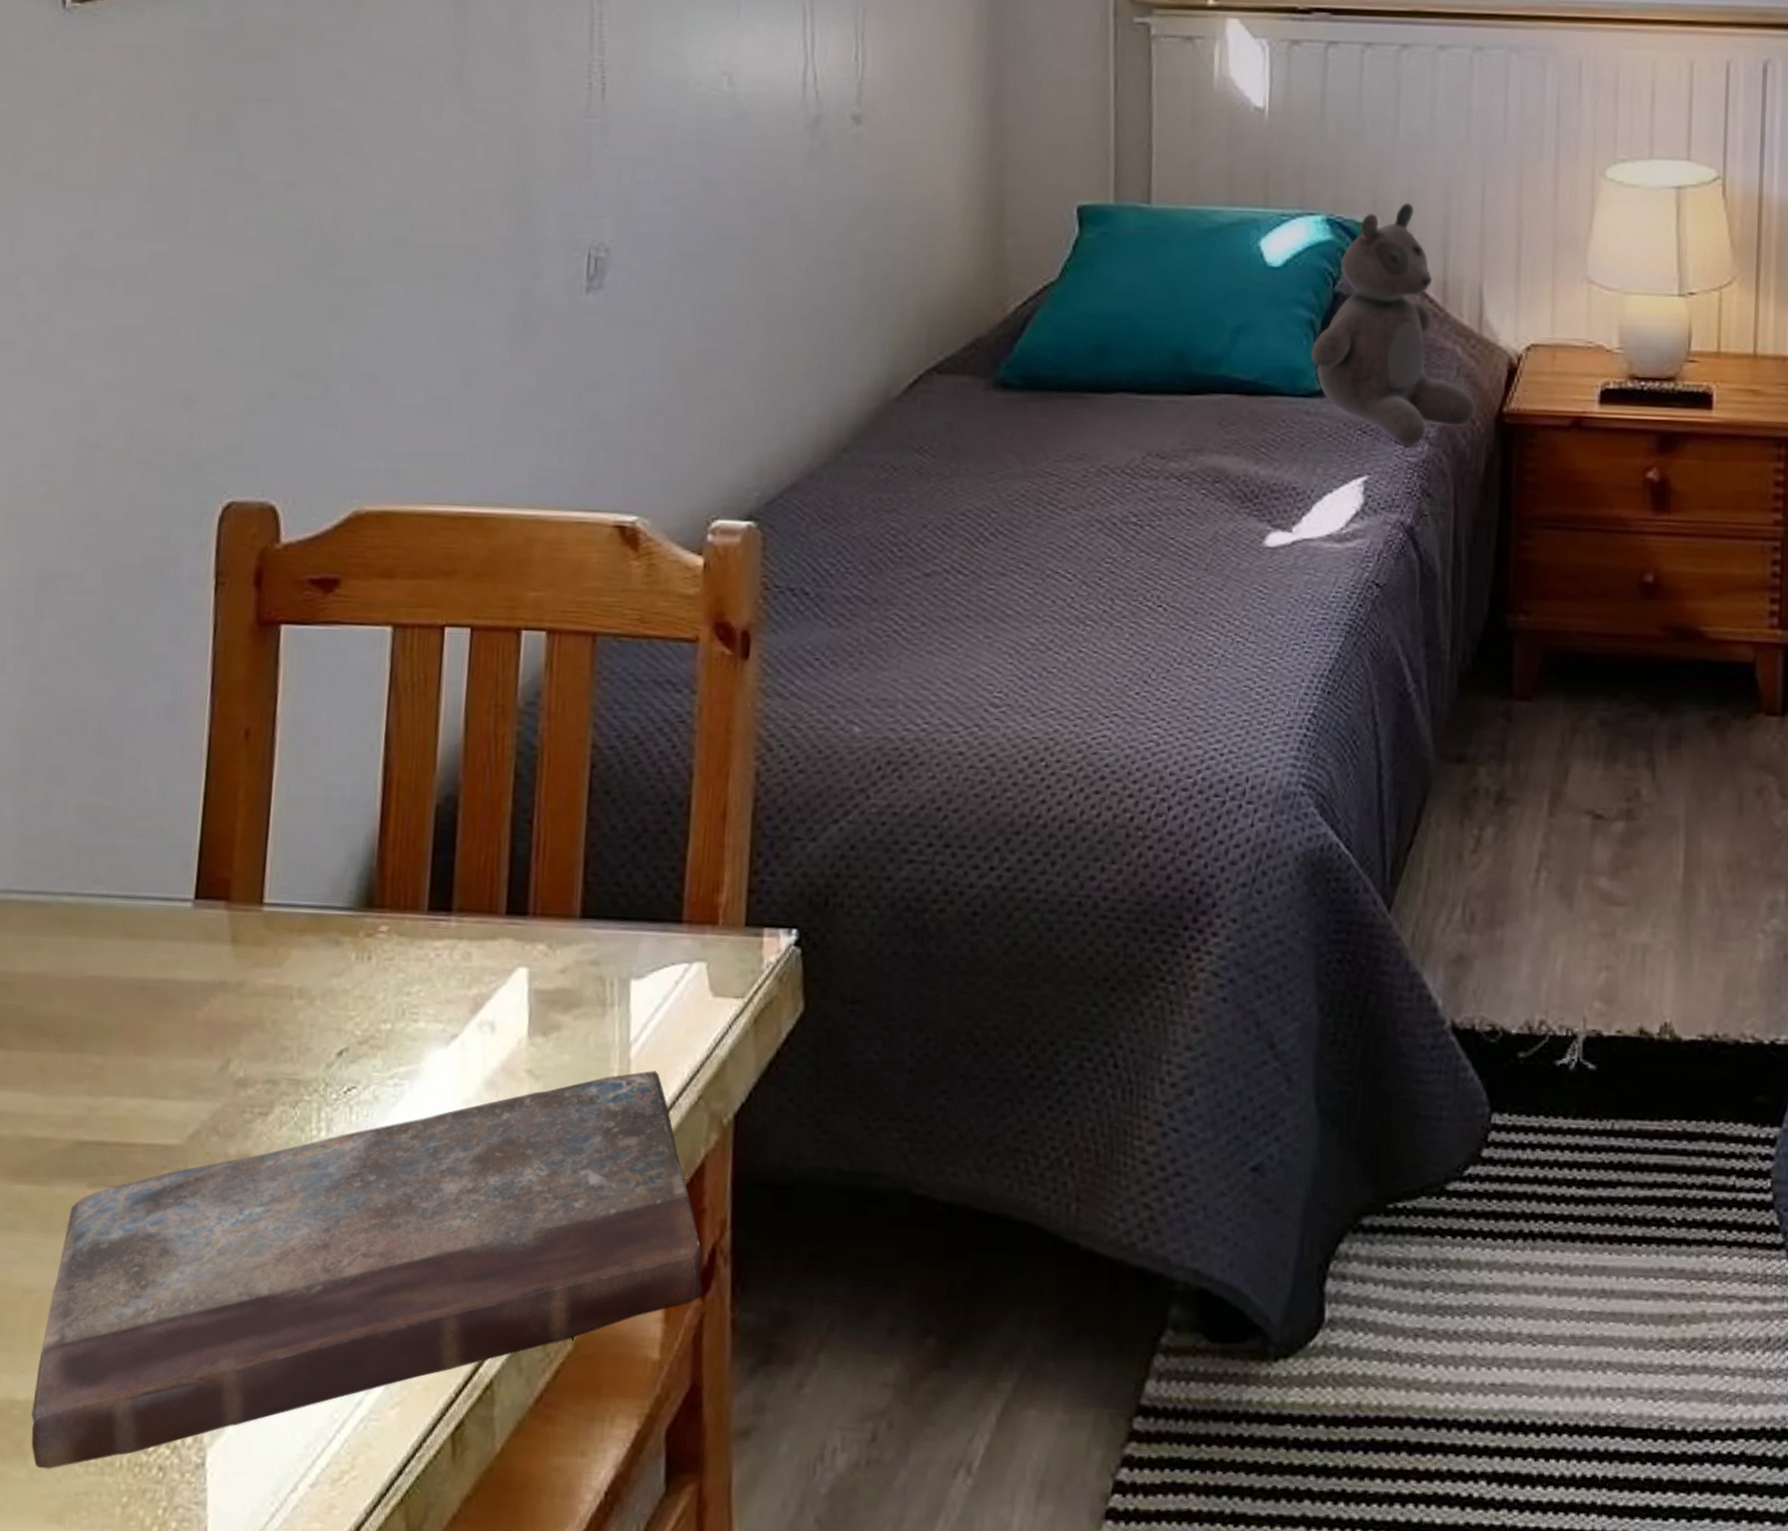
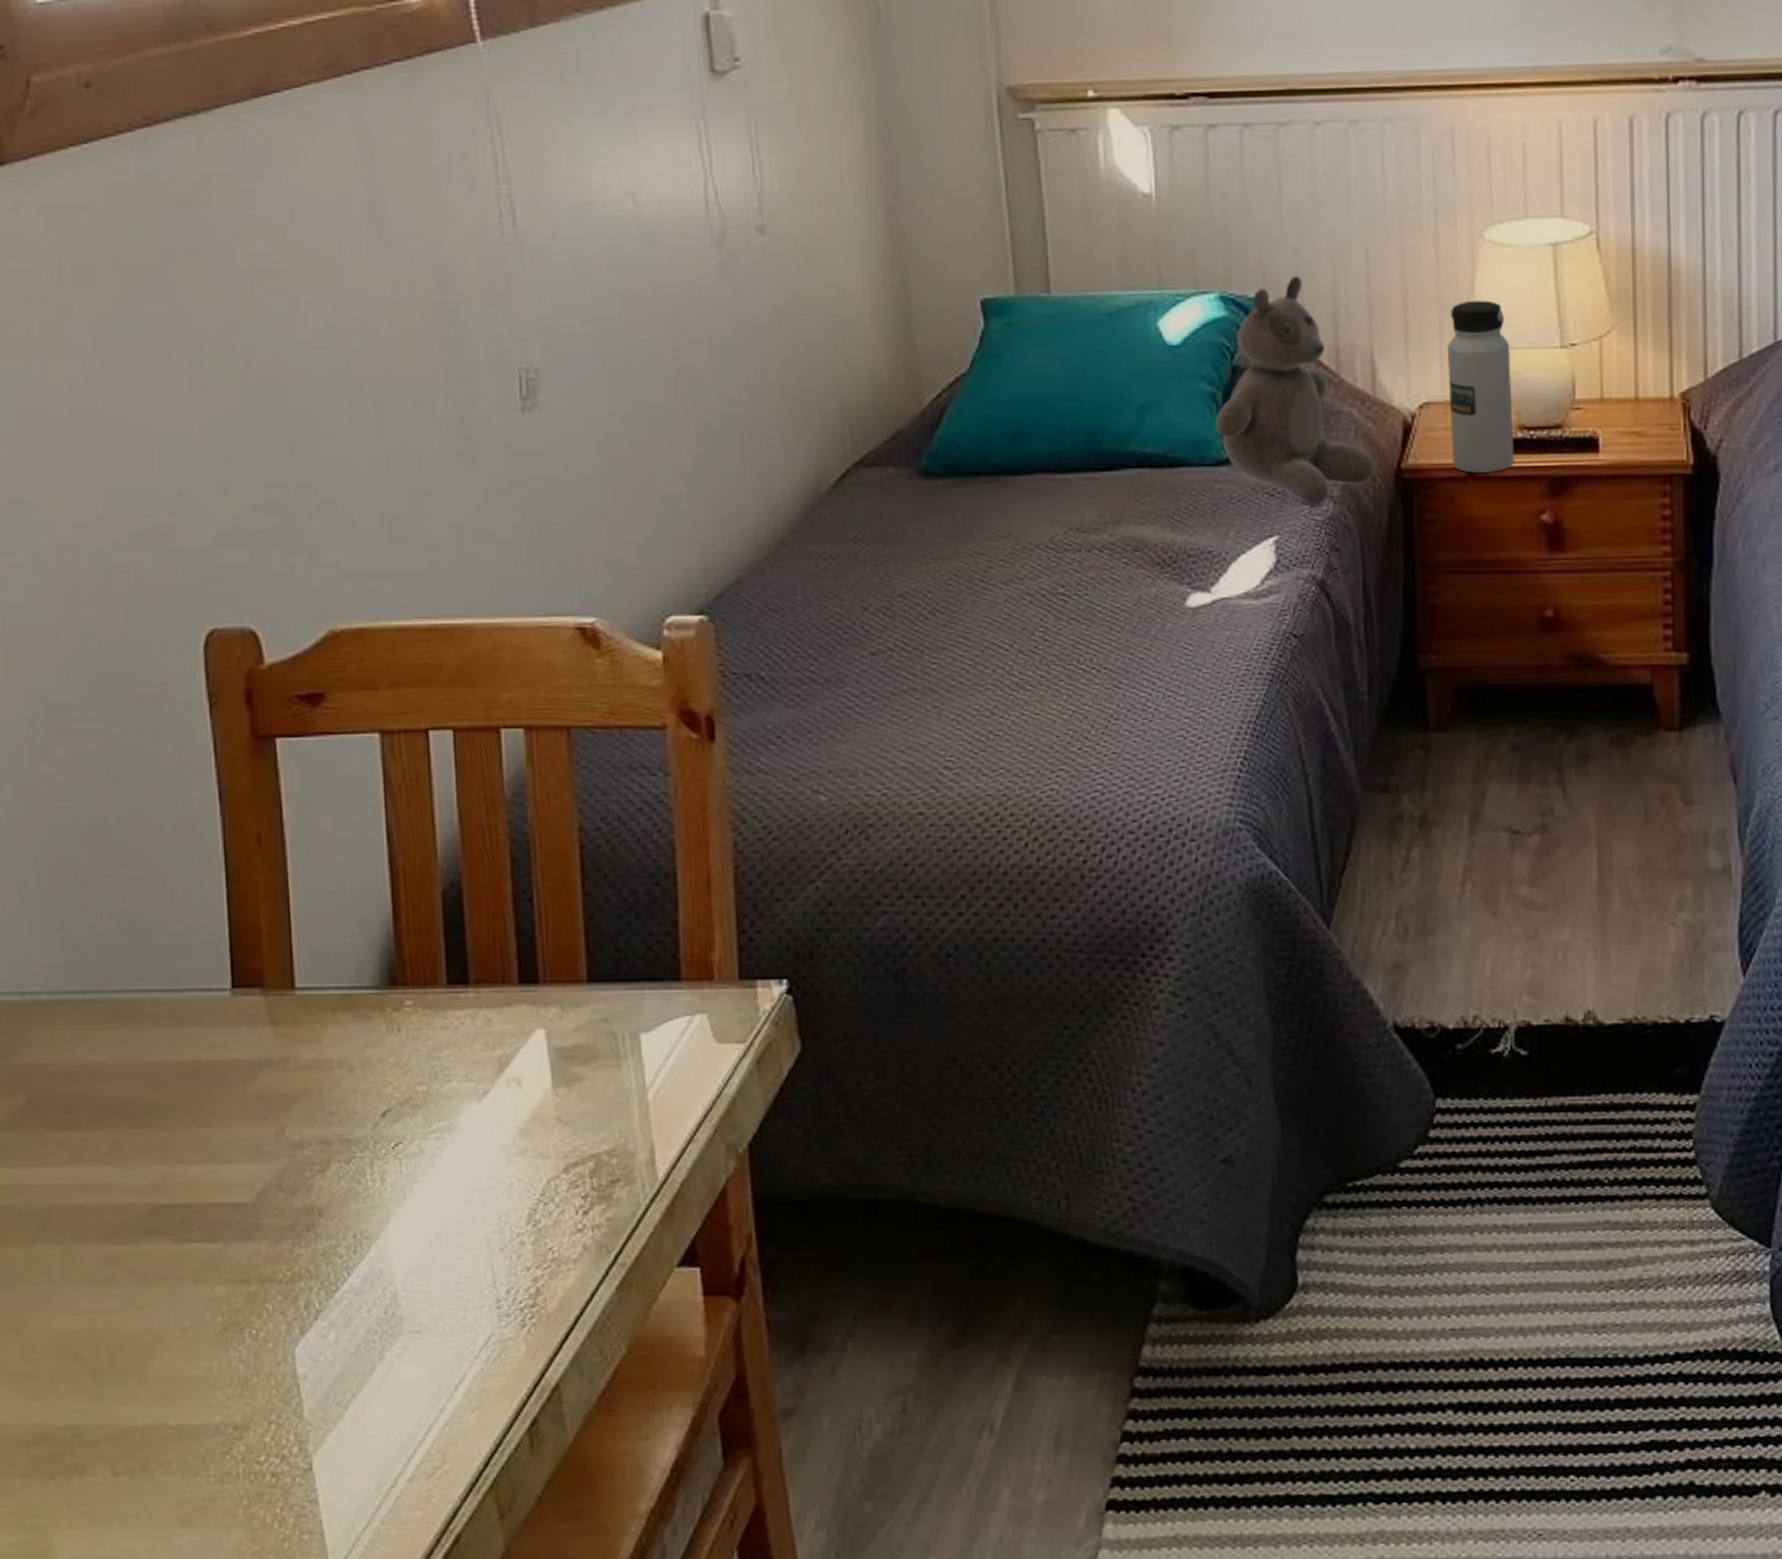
book: present [31,1071,703,1469] -> none [151,1111,737,1482]
water bottle: none [1557,240,1626,423] -> present [1447,300,1514,473]

